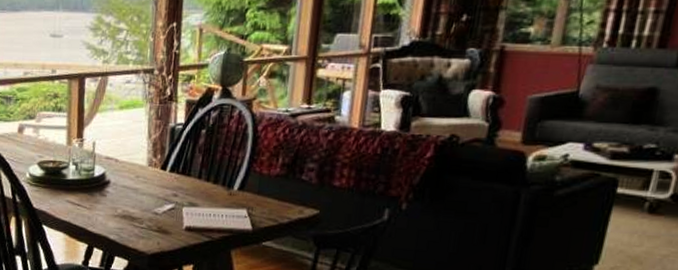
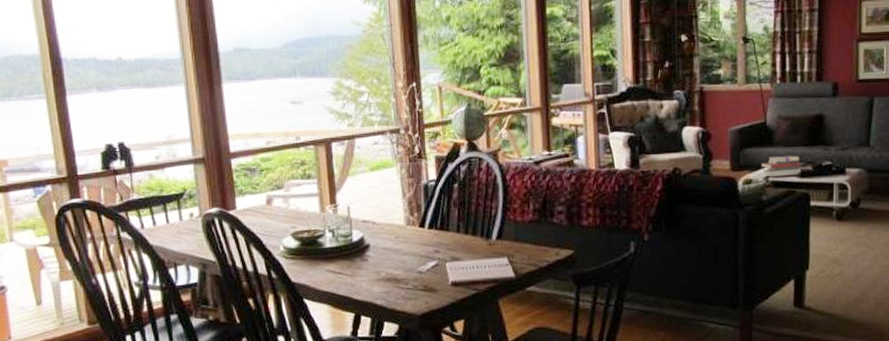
books: none [560,132,614,158] -> present [761,155,801,177]

